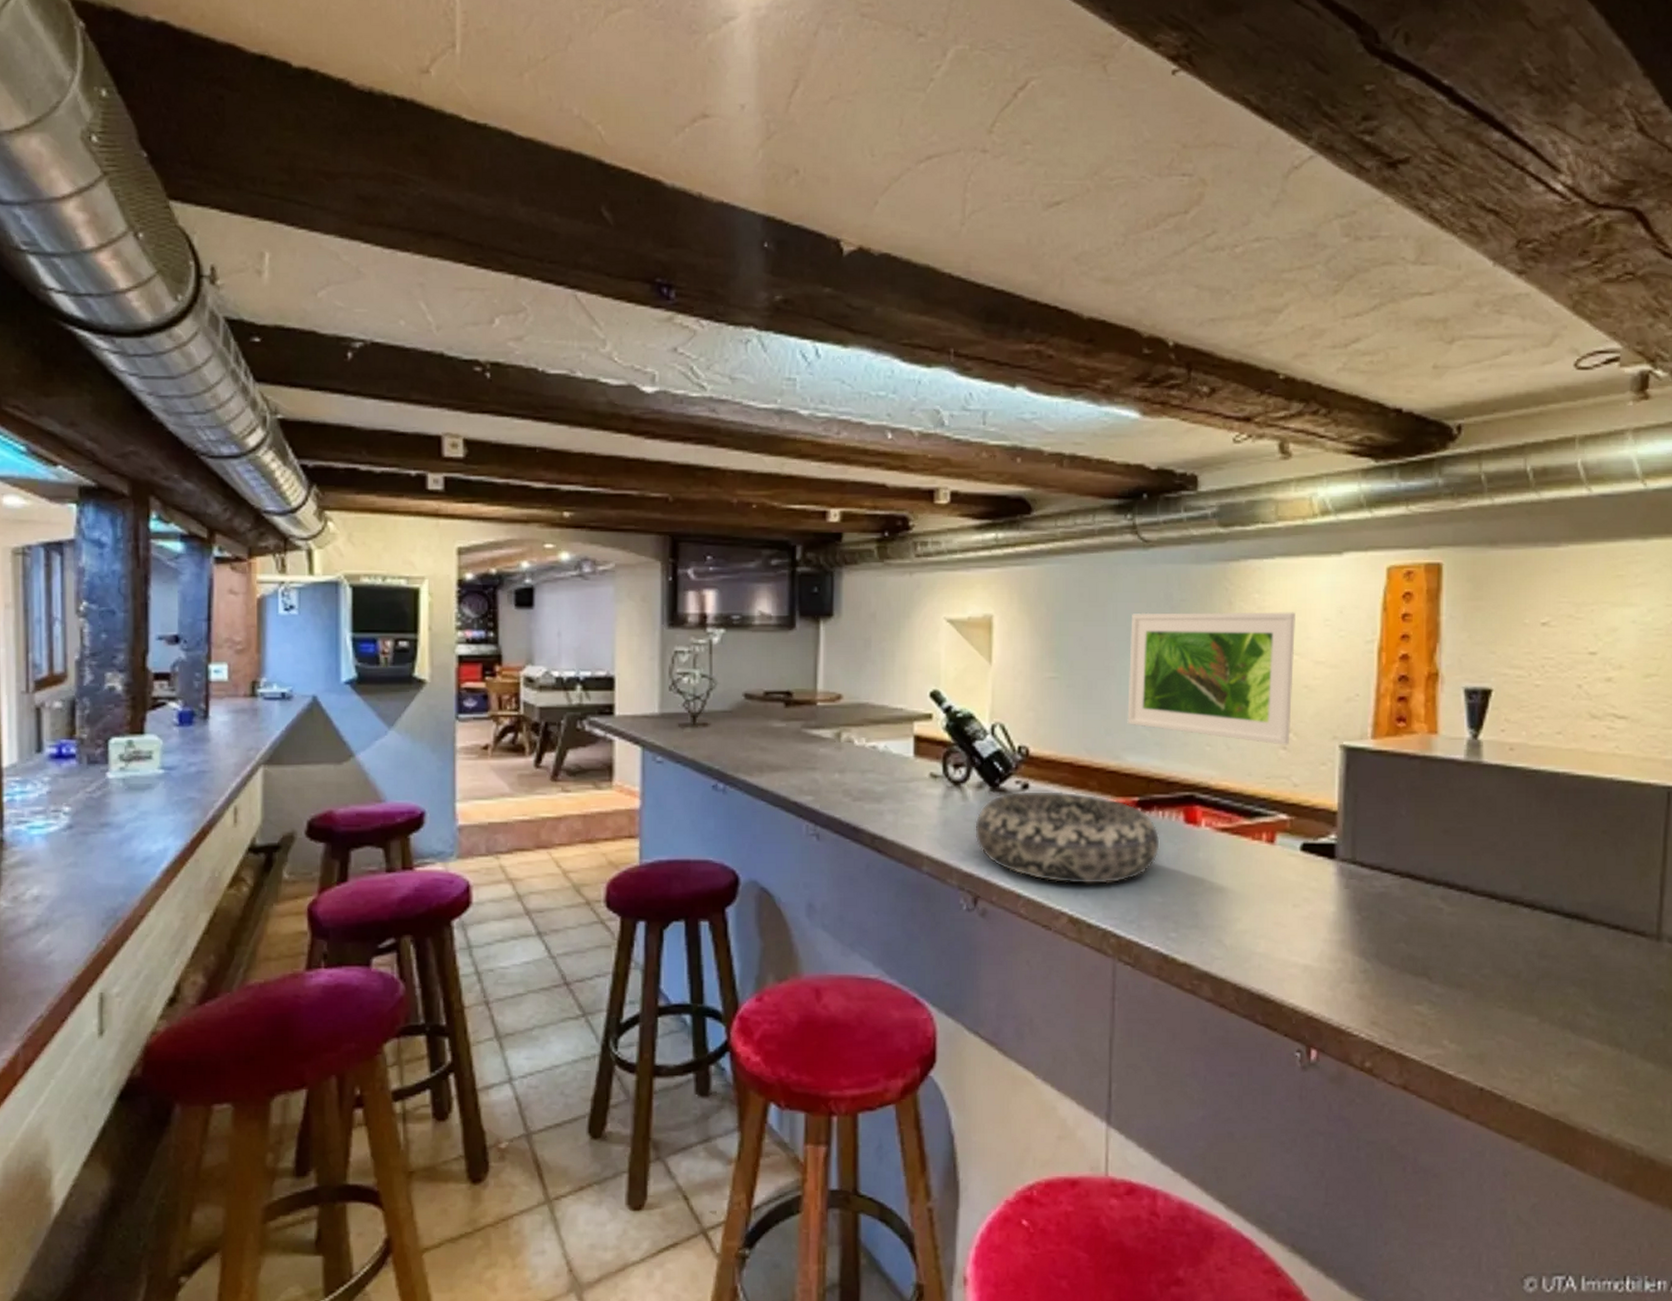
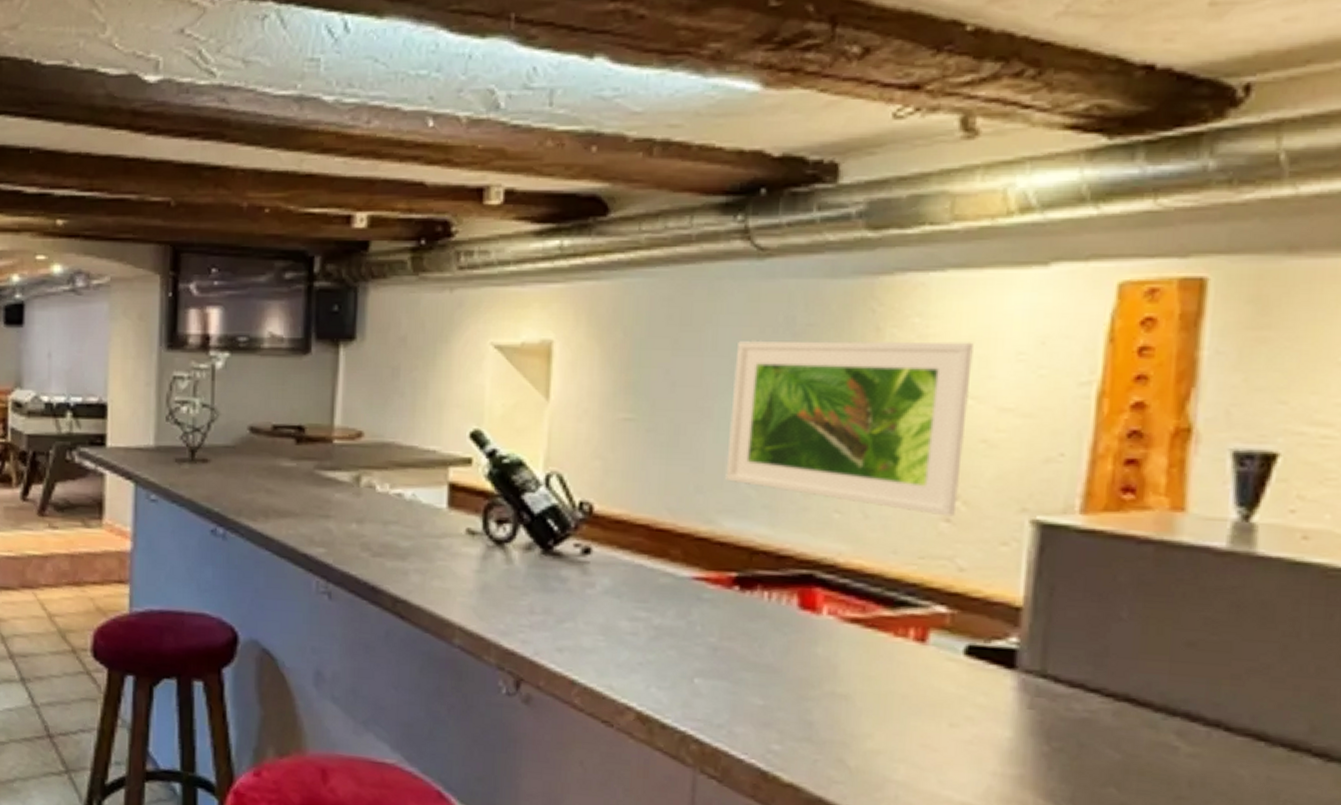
decorative bowl: present [974,790,1160,885] -> none [518,556,764,678]

